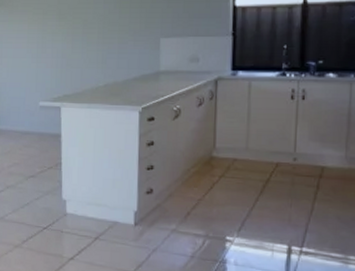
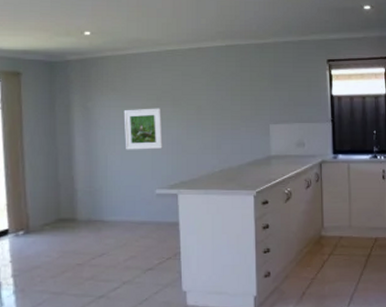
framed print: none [10,22,48,63] -> present [123,108,163,150]

